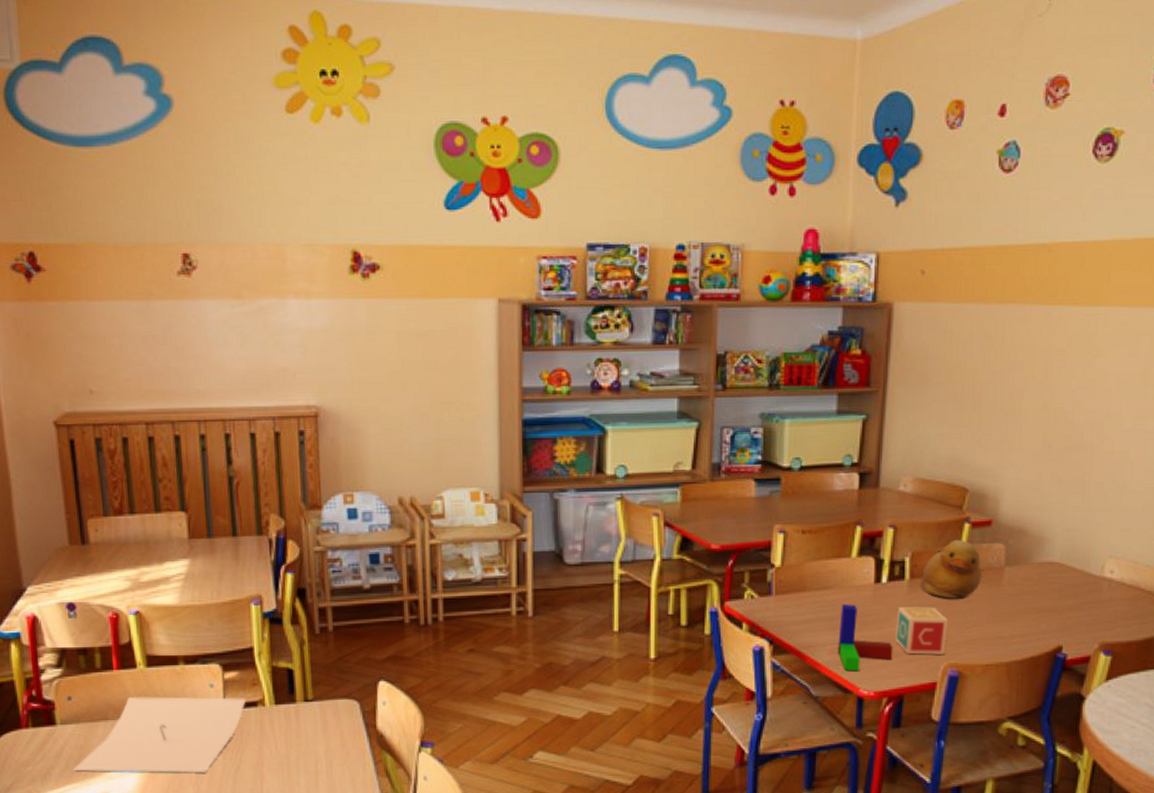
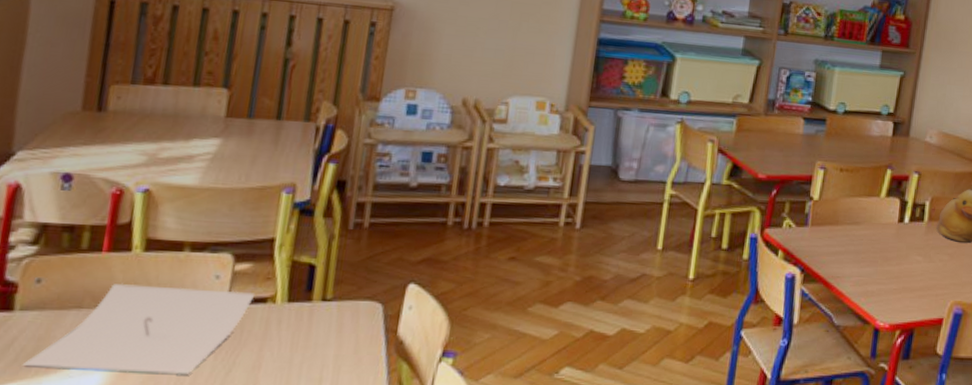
toy blocks: present [838,604,893,672] -> none [861,240,909,304]
toy block: present [894,606,948,655] -> none [911,246,957,293]

